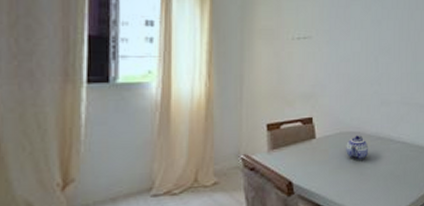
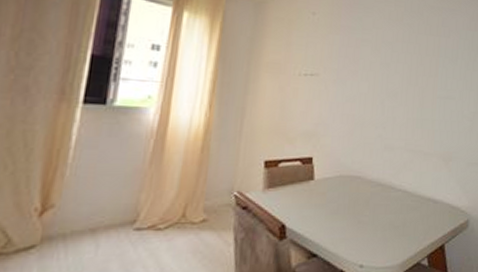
teapot: present [346,135,369,161] -> none [344,180,369,208]

